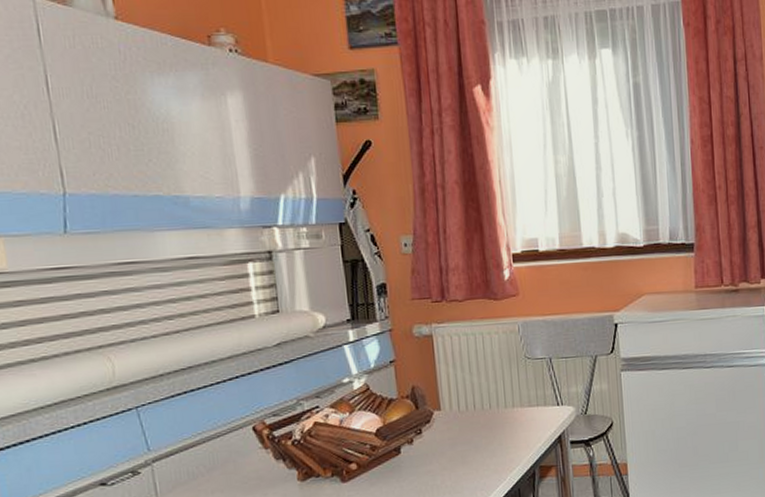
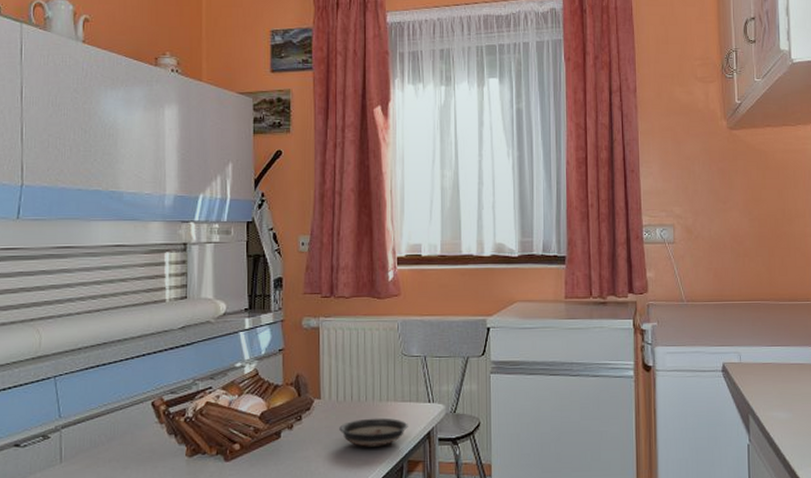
saucer: none [464,424,538,456] -> present [339,418,408,447]

